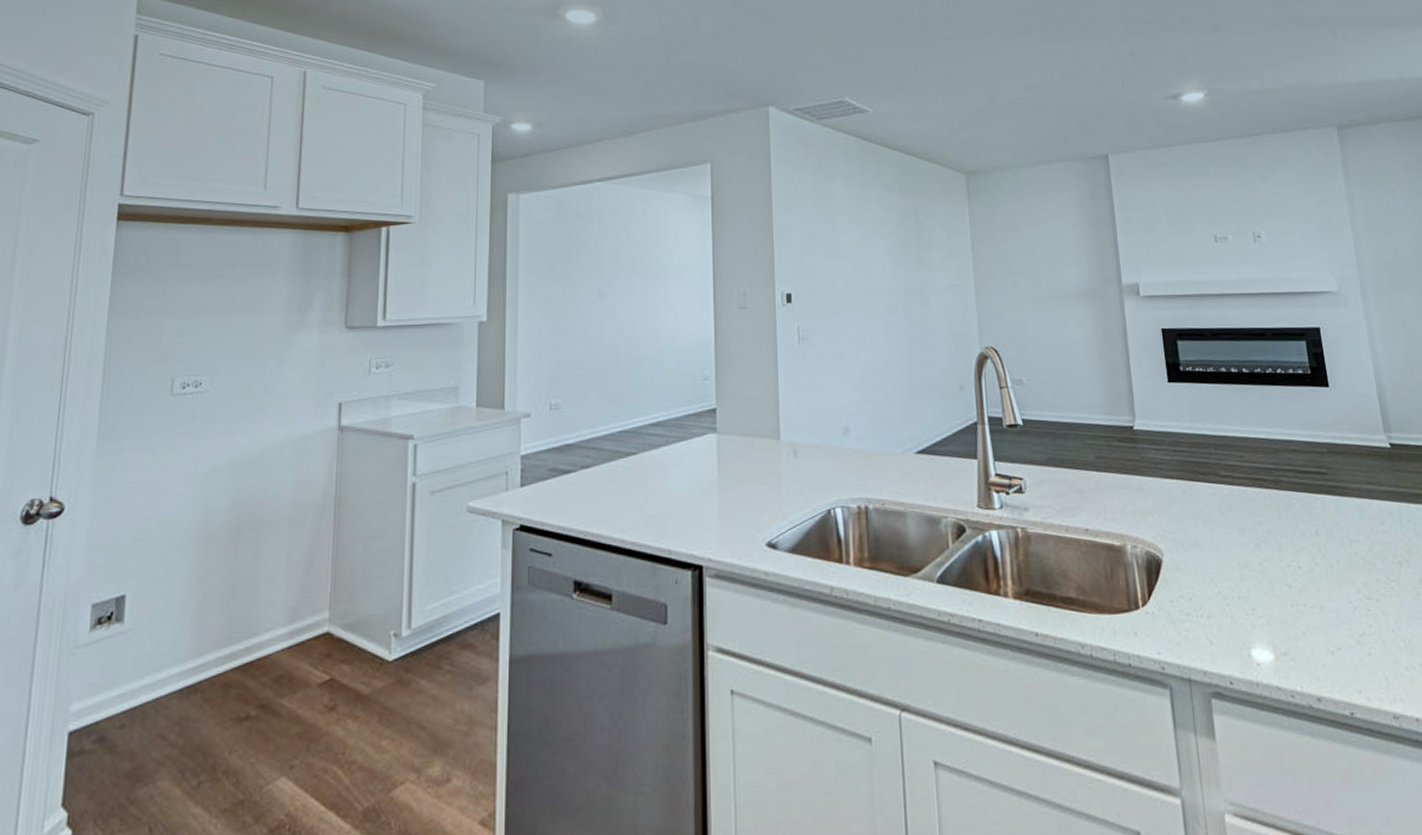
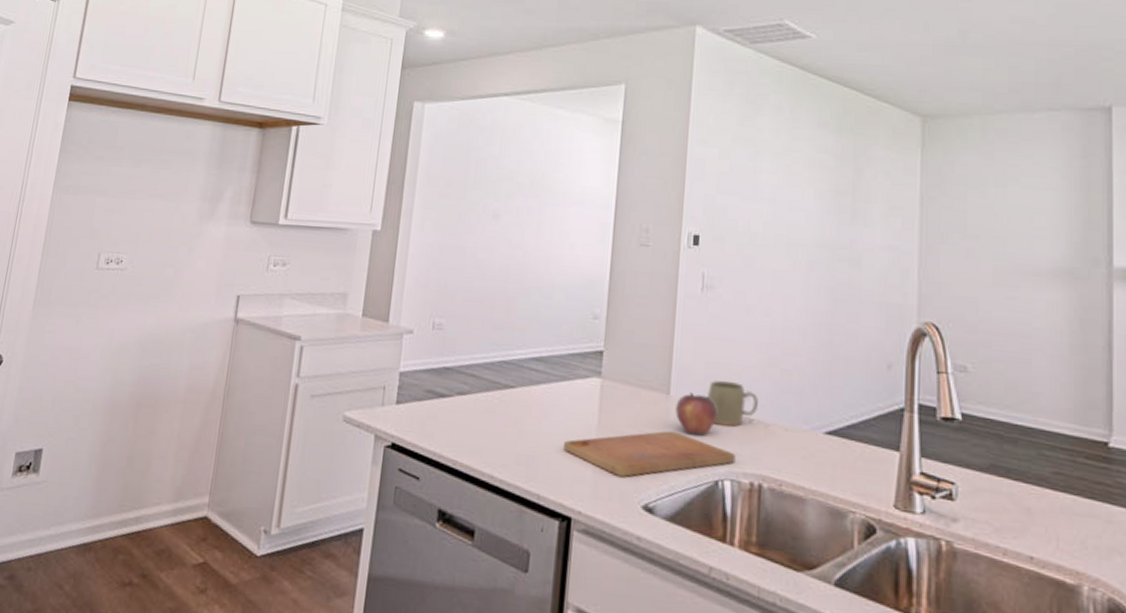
cutting board: none [687,471,843,520] -> present [562,430,736,477]
fruit: none [786,434,824,472] -> present [675,392,718,435]
mug: none [812,420,857,461] -> present [706,381,758,427]

